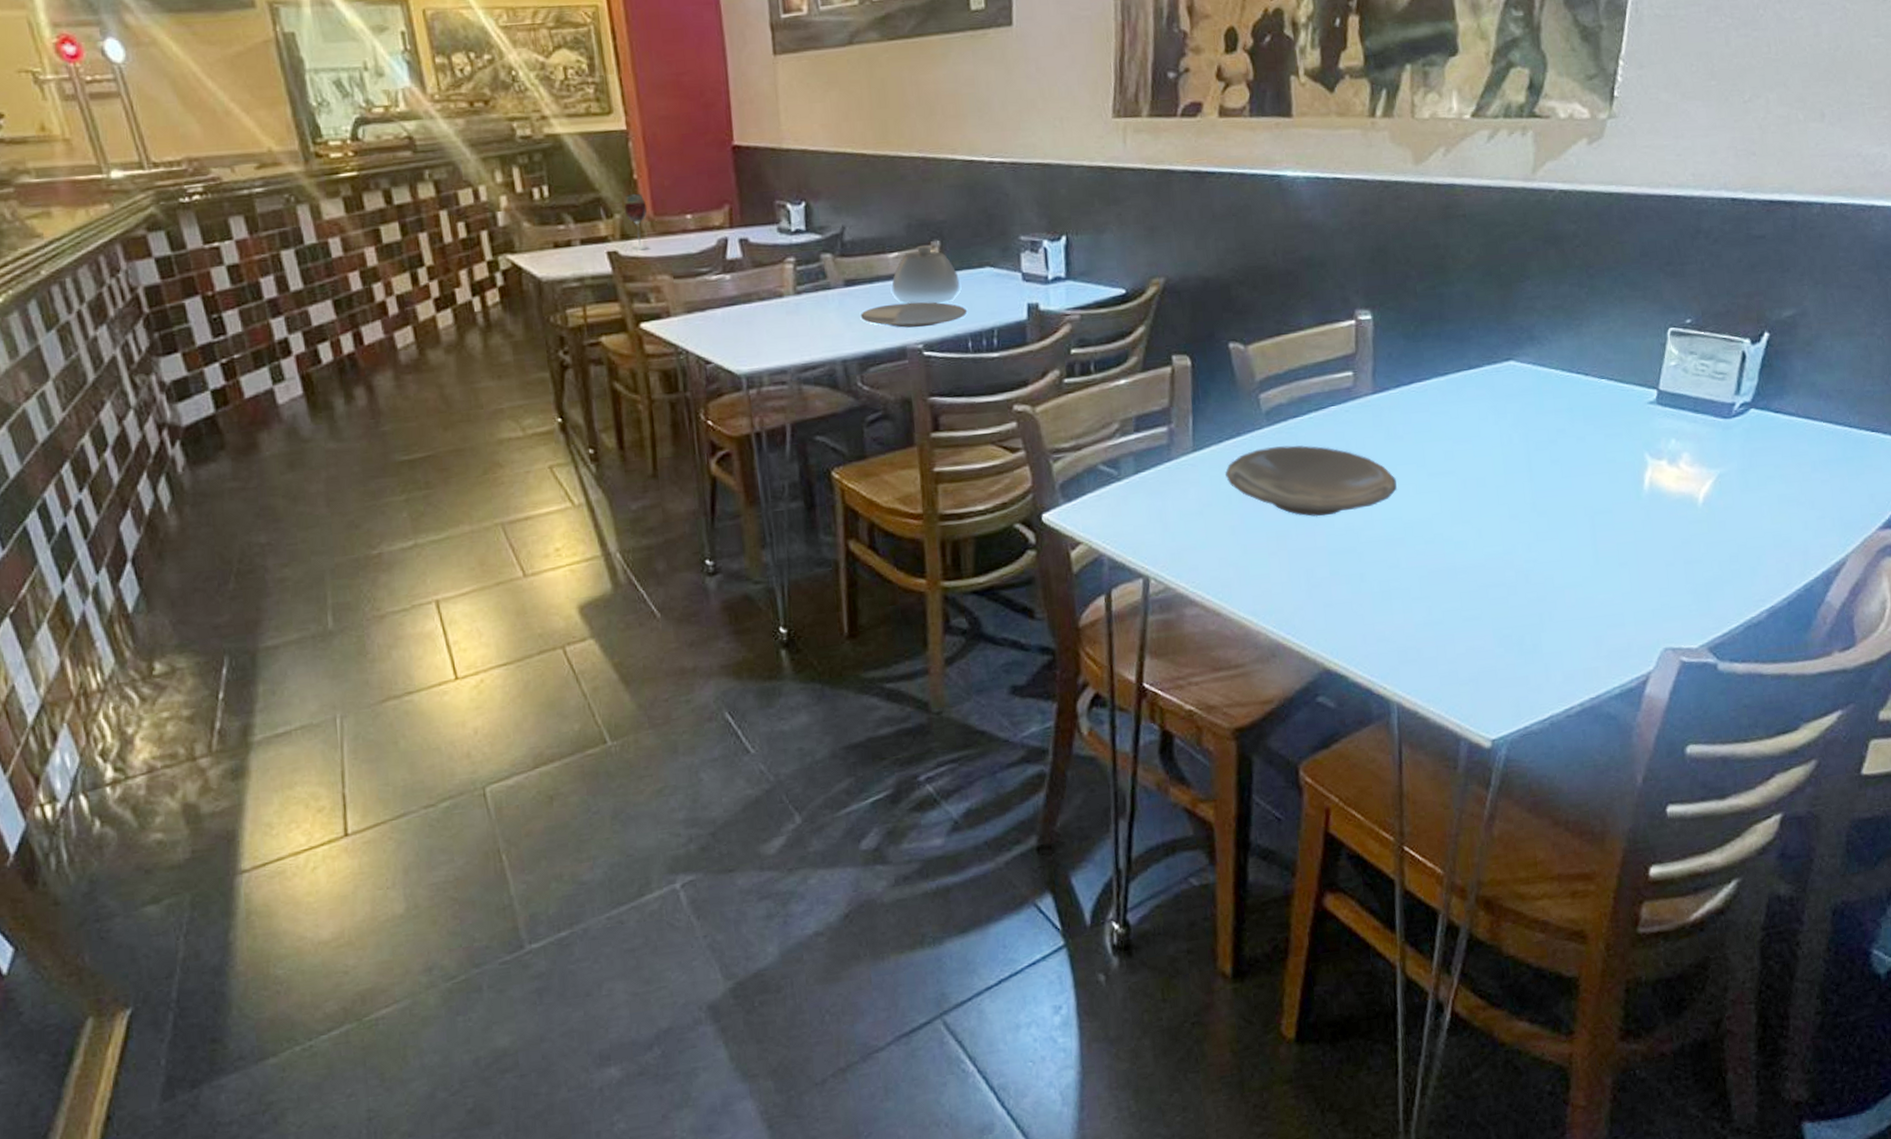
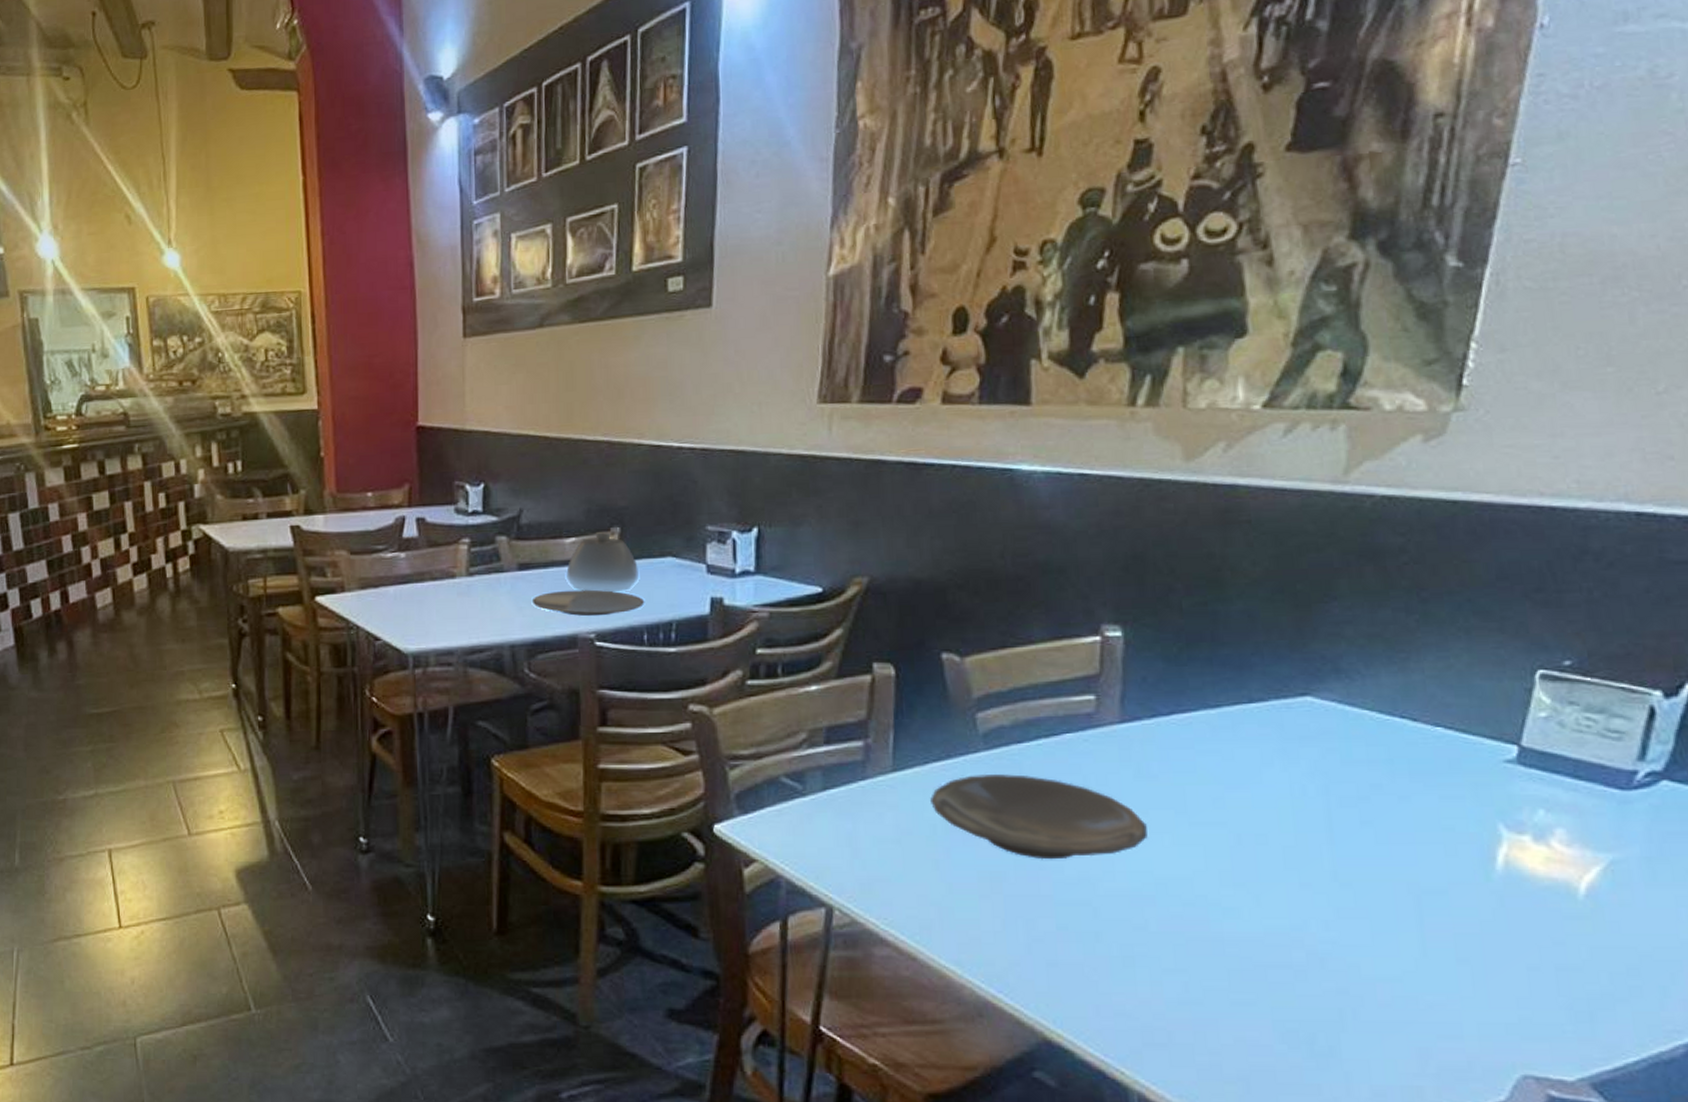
wineglass: present [623,193,650,251] -> none [309,470,331,526]

